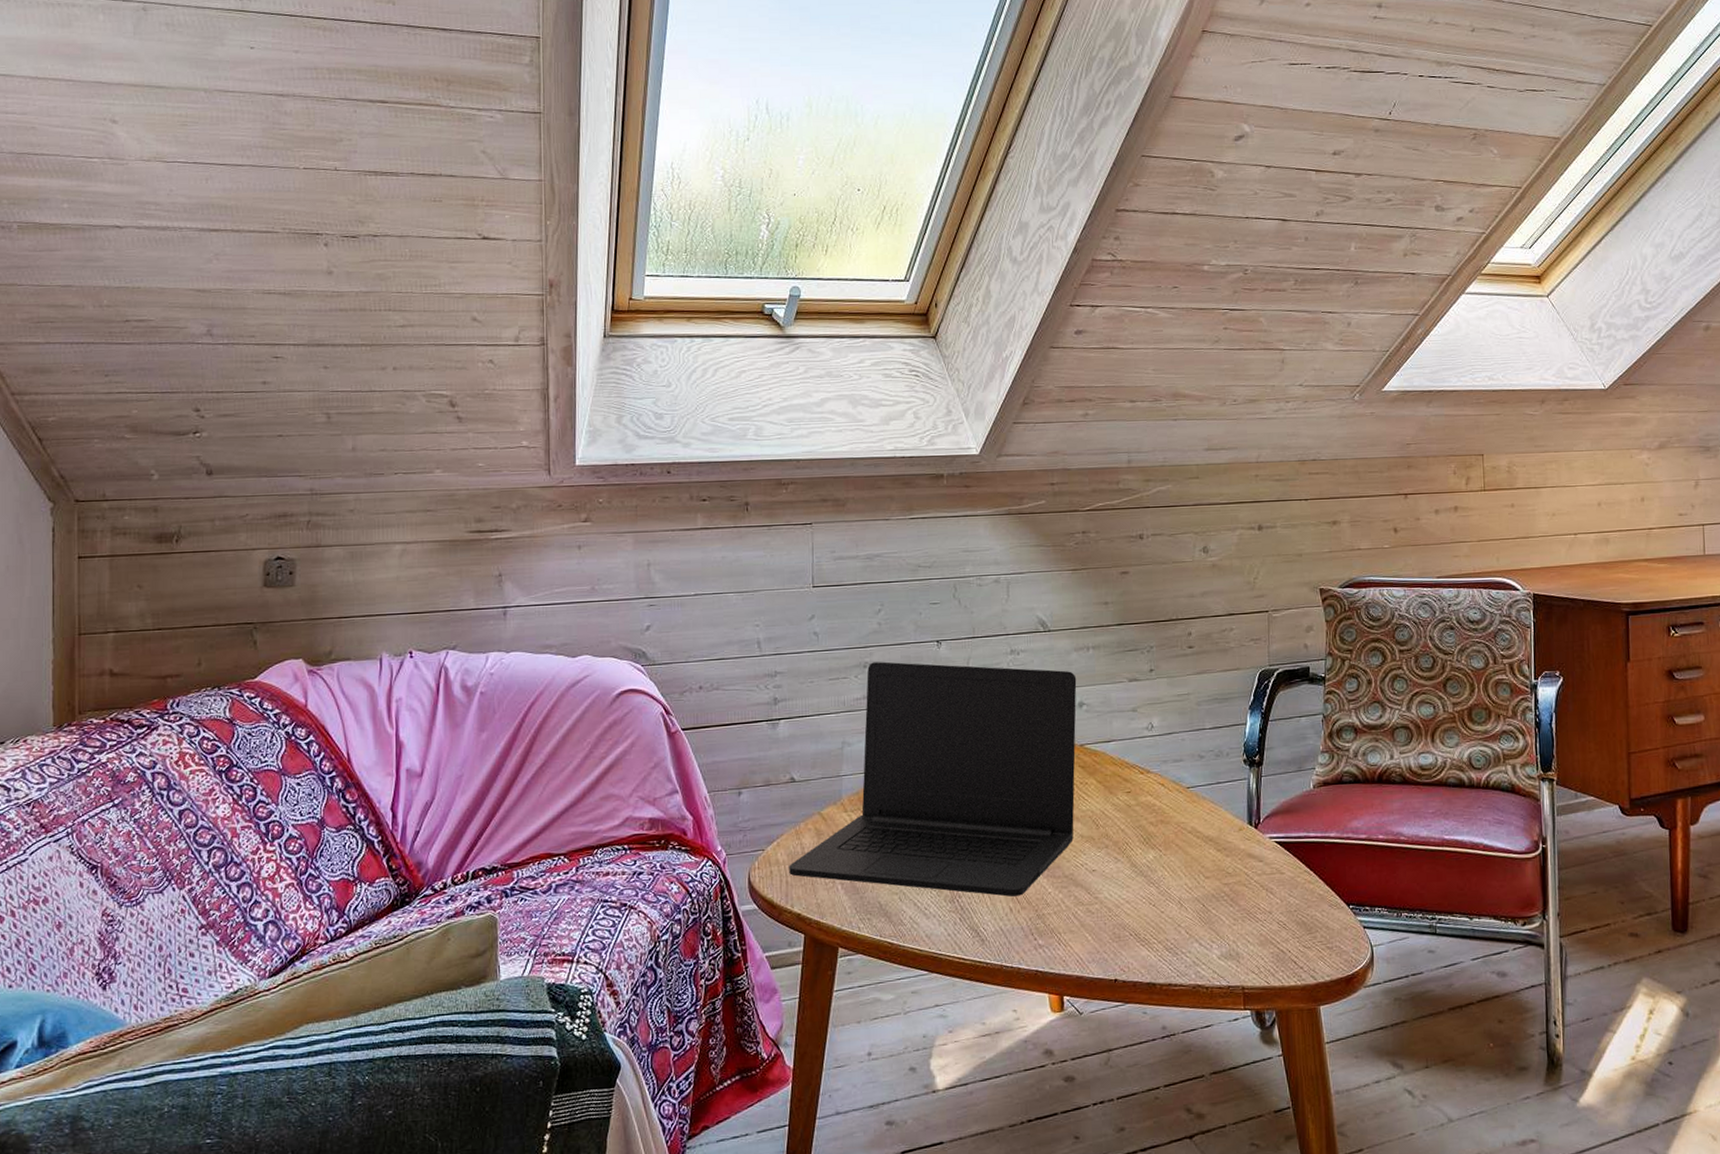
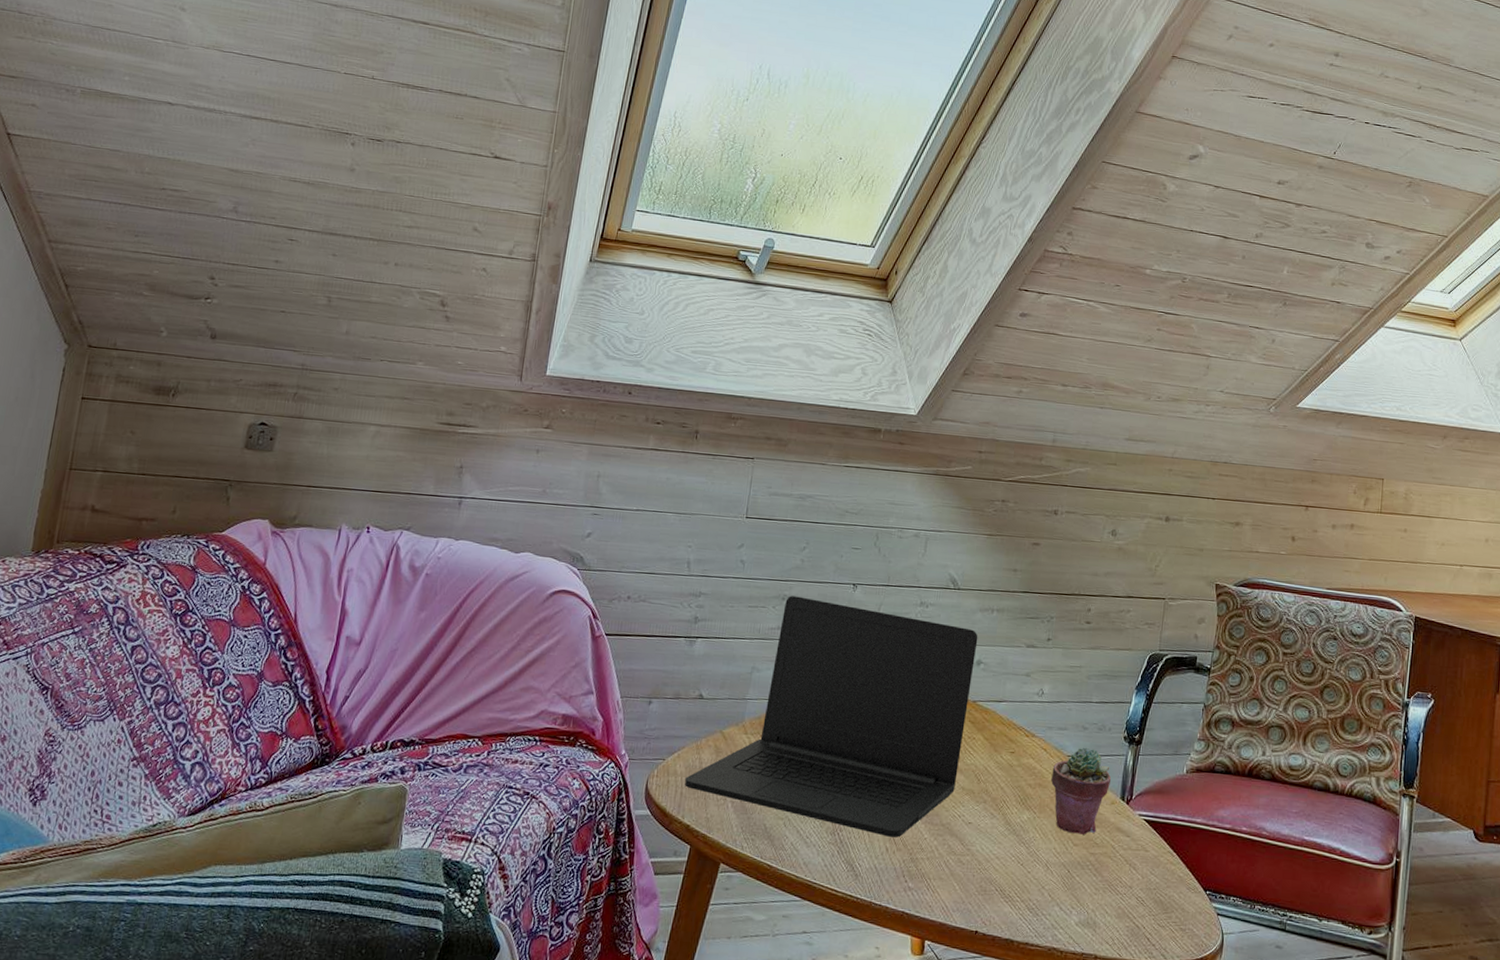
potted succulent: none [1172,776,1235,867] -> present [1050,747,1111,835]

